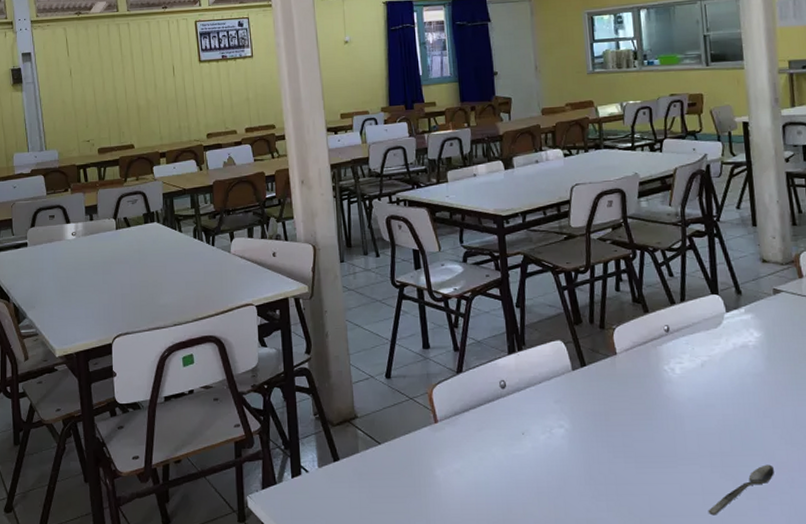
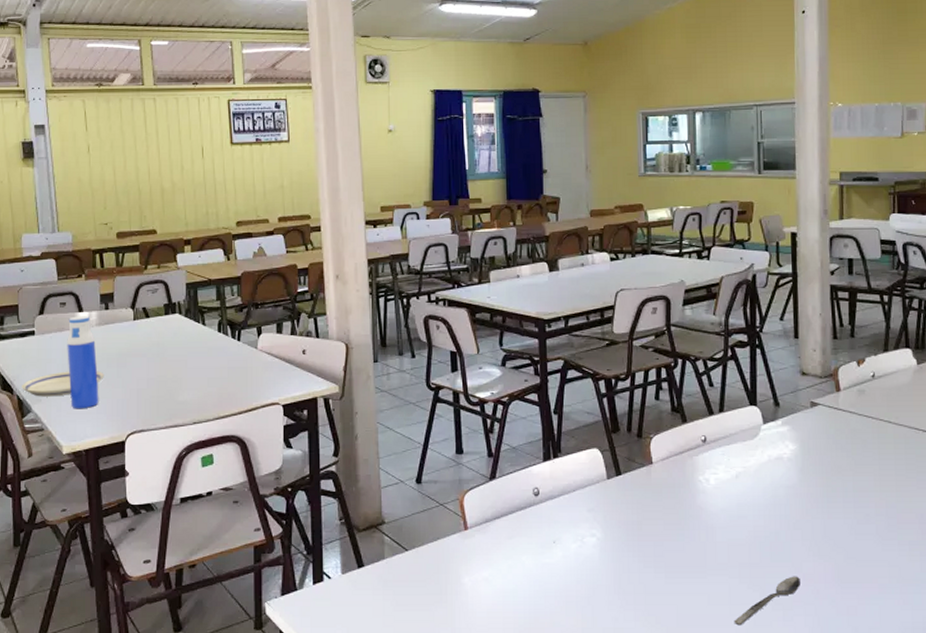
plate: none [17,278,91,304] -> present [22,371,104,397]
water bottle: none [56,227,87,315] -> present [67,316,99,409]

